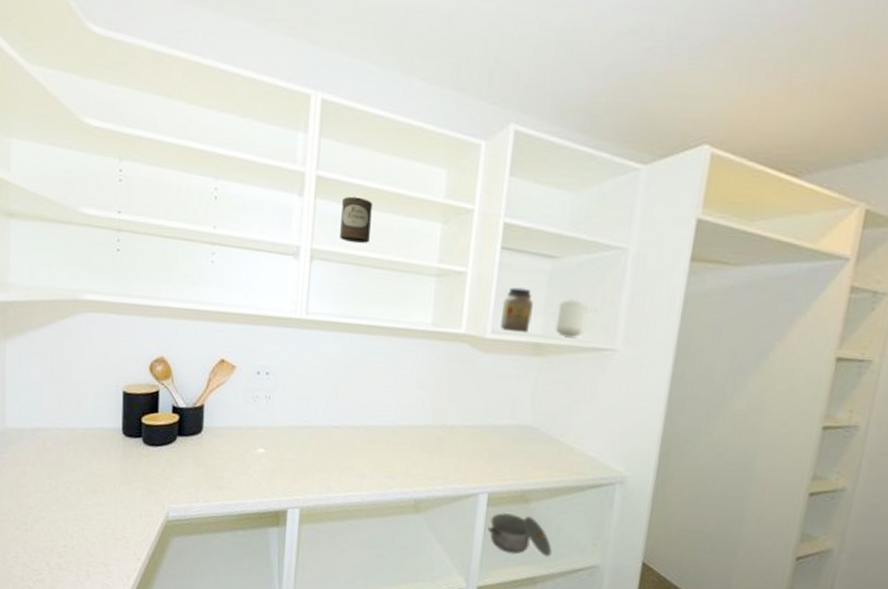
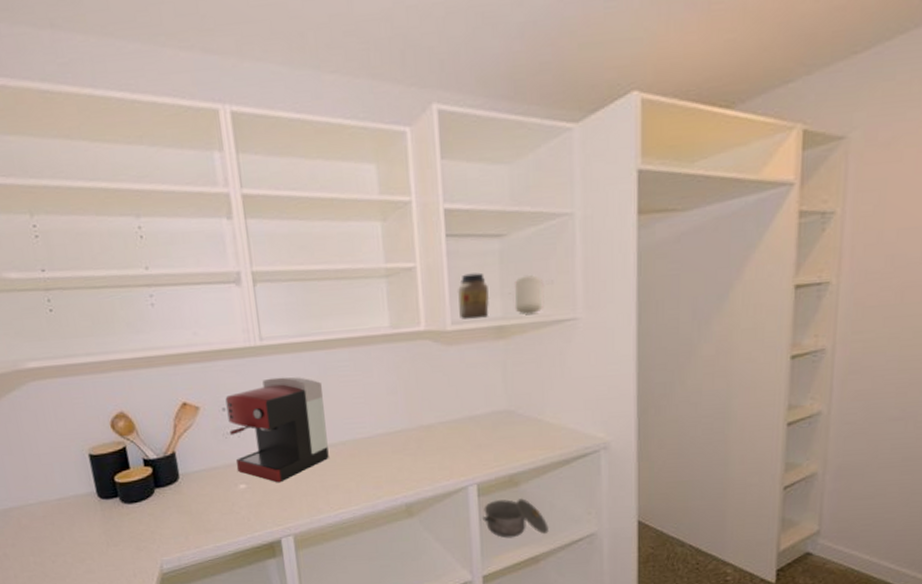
coffee maker: none [259,351,357,454] -> present [225,377,329,483]
canister: present [340,196,373,244] -> none [274,209,310,259]

